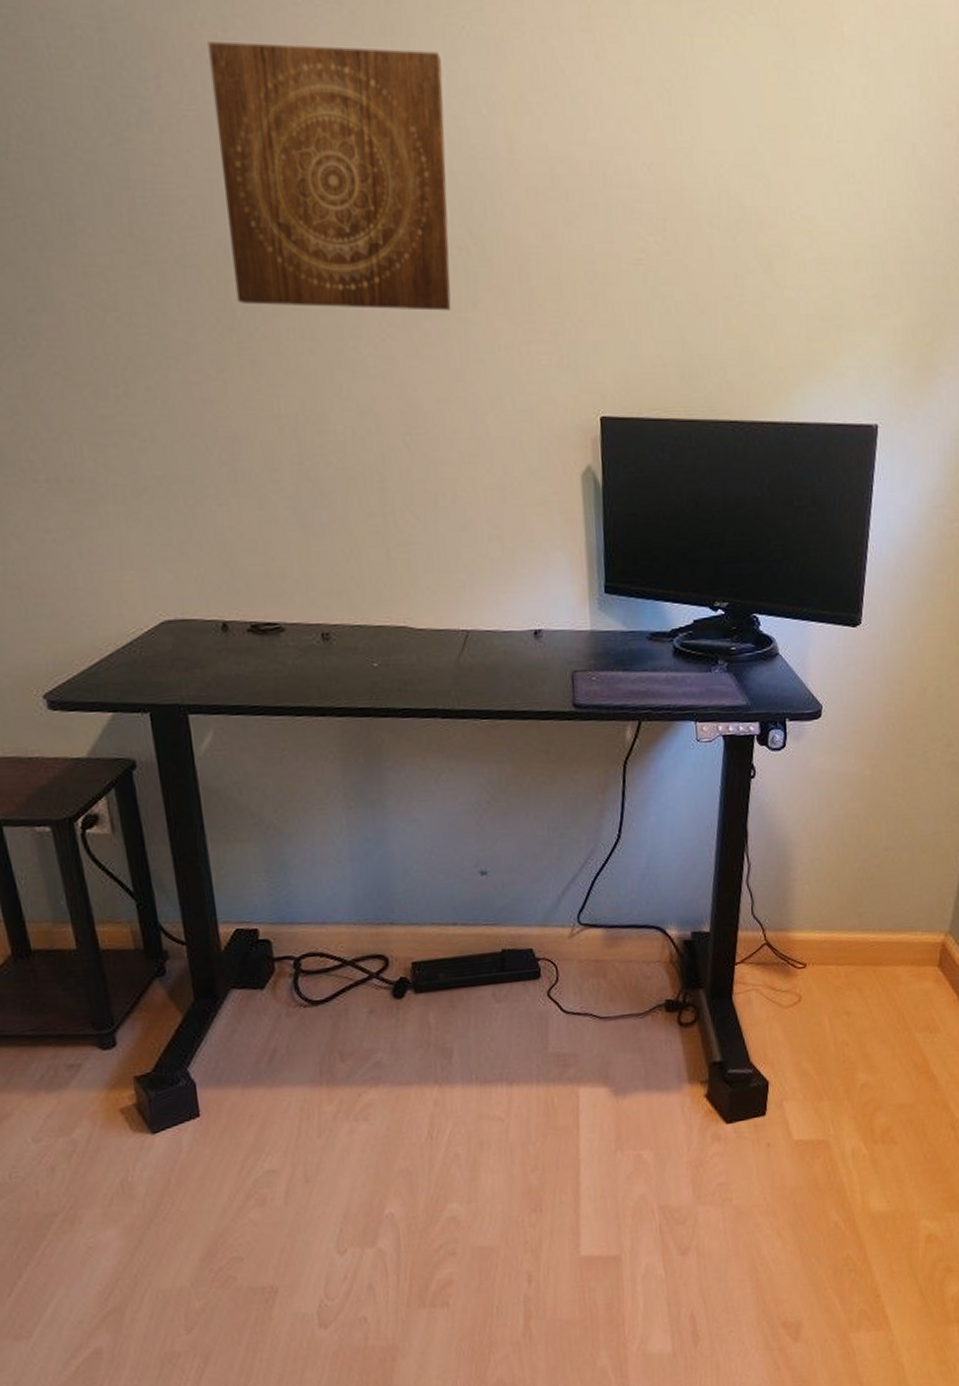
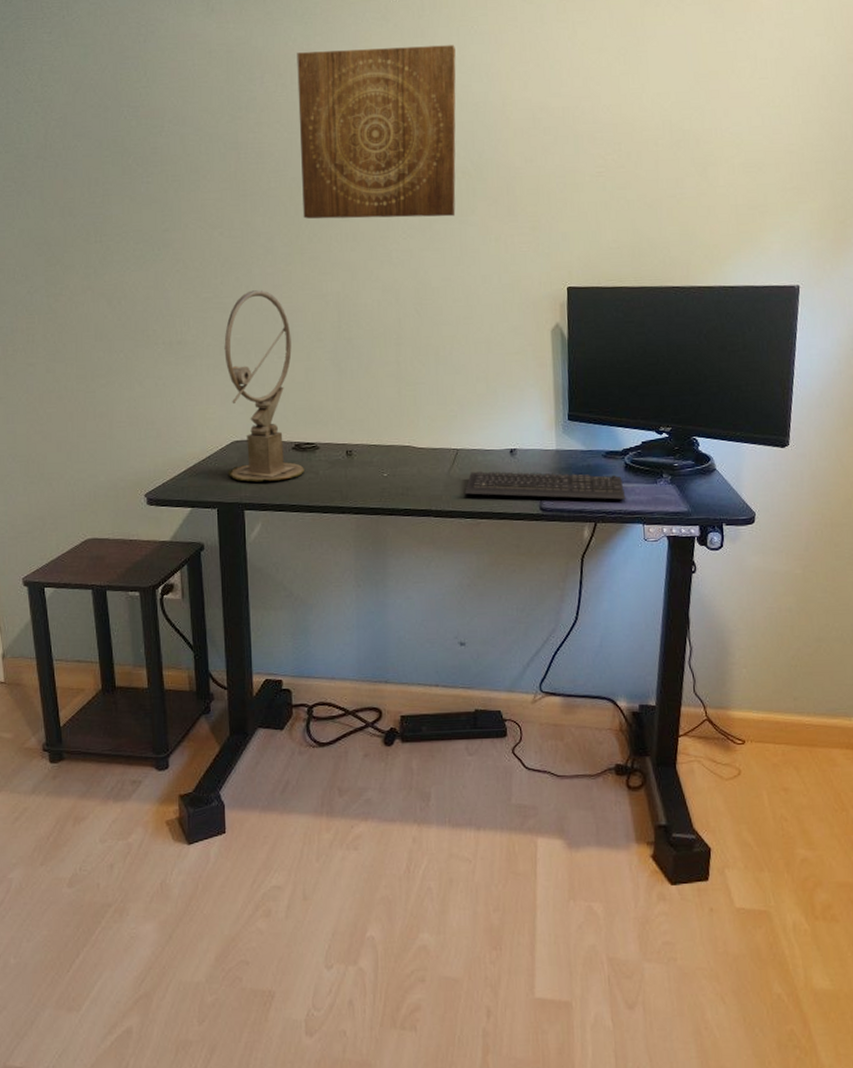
sundial: none [137,406,267,677] -> present [224,290,304,482]
keyboard: none [477,659,675,693] -> present [464,471,626,500]

